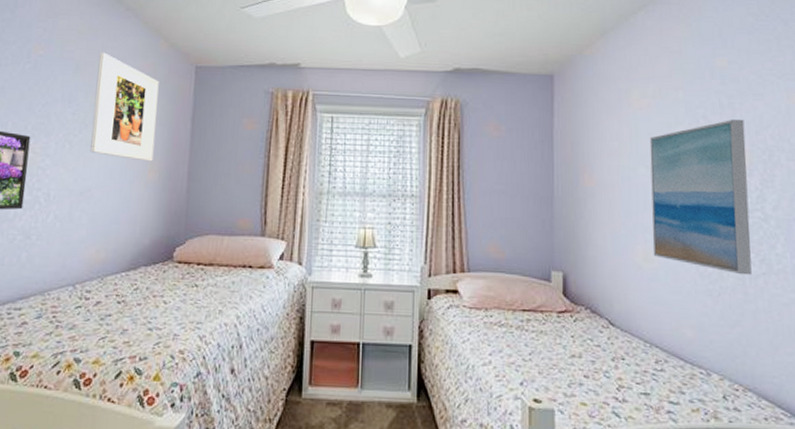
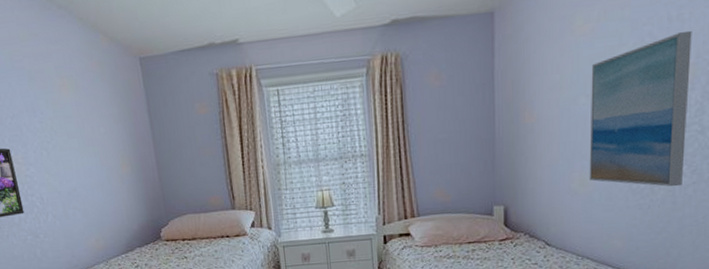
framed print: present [90,52,159,162] -> none [46,57,123,158]

